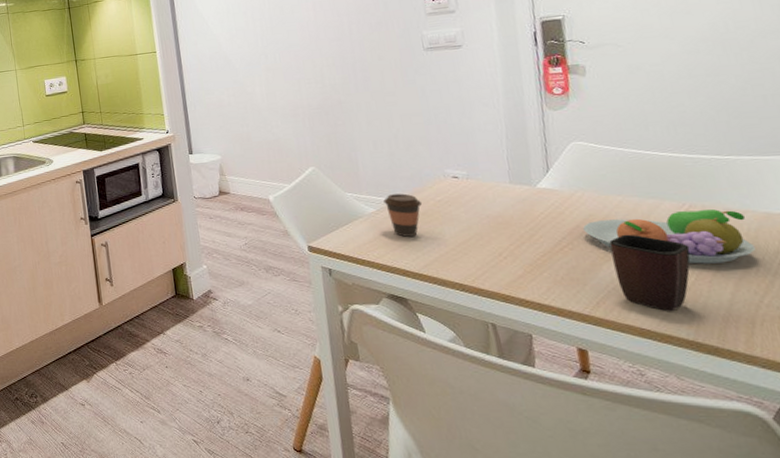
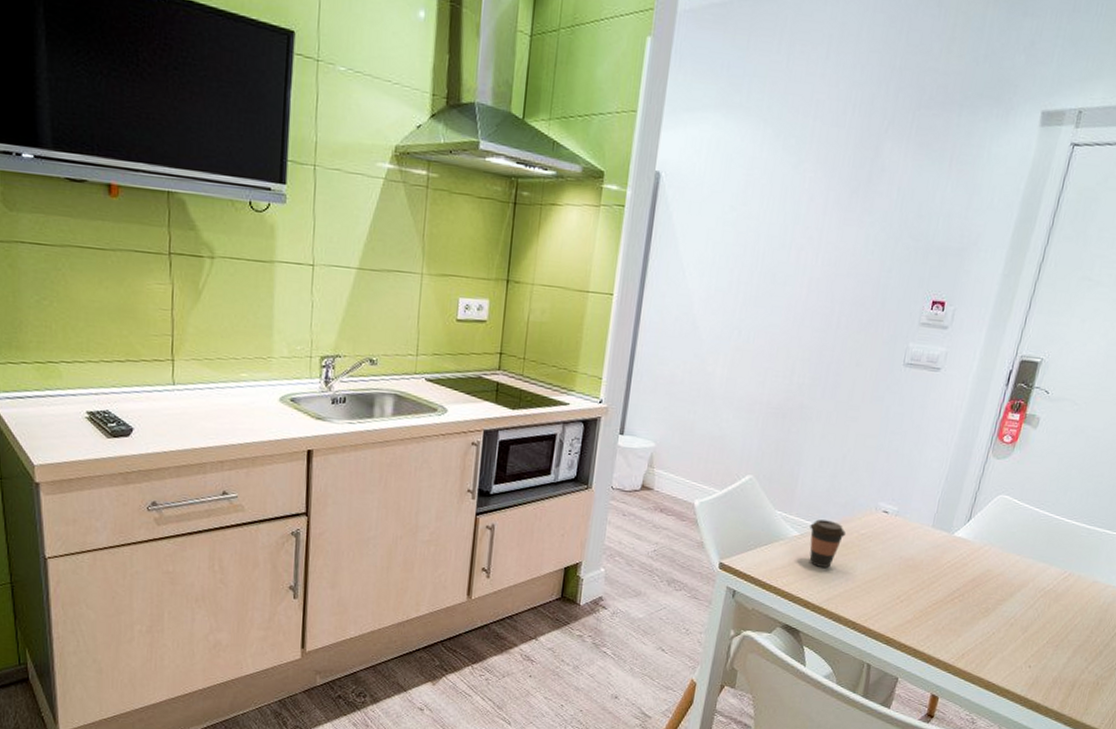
fruit bowl: present [582,209,755,264] -> none [977,576,1107,631]
mug: present [609,234,691,311] -> none [985,593,1054,669]

